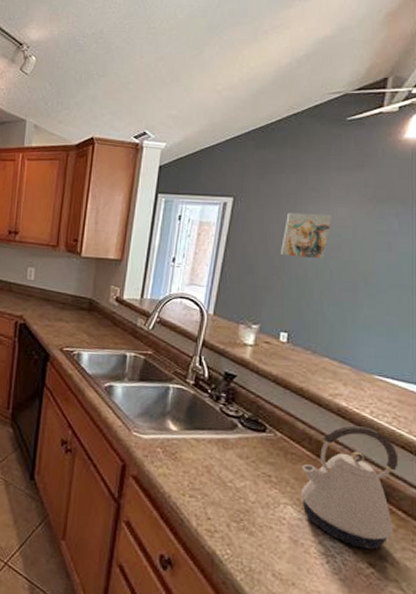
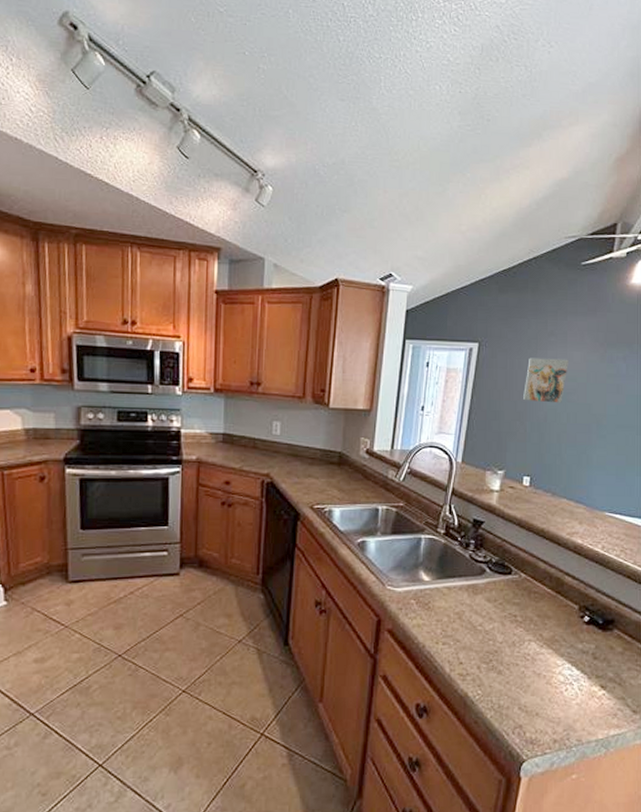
kettle: present [300,425,399,550] -> none [543,561,625,673]

